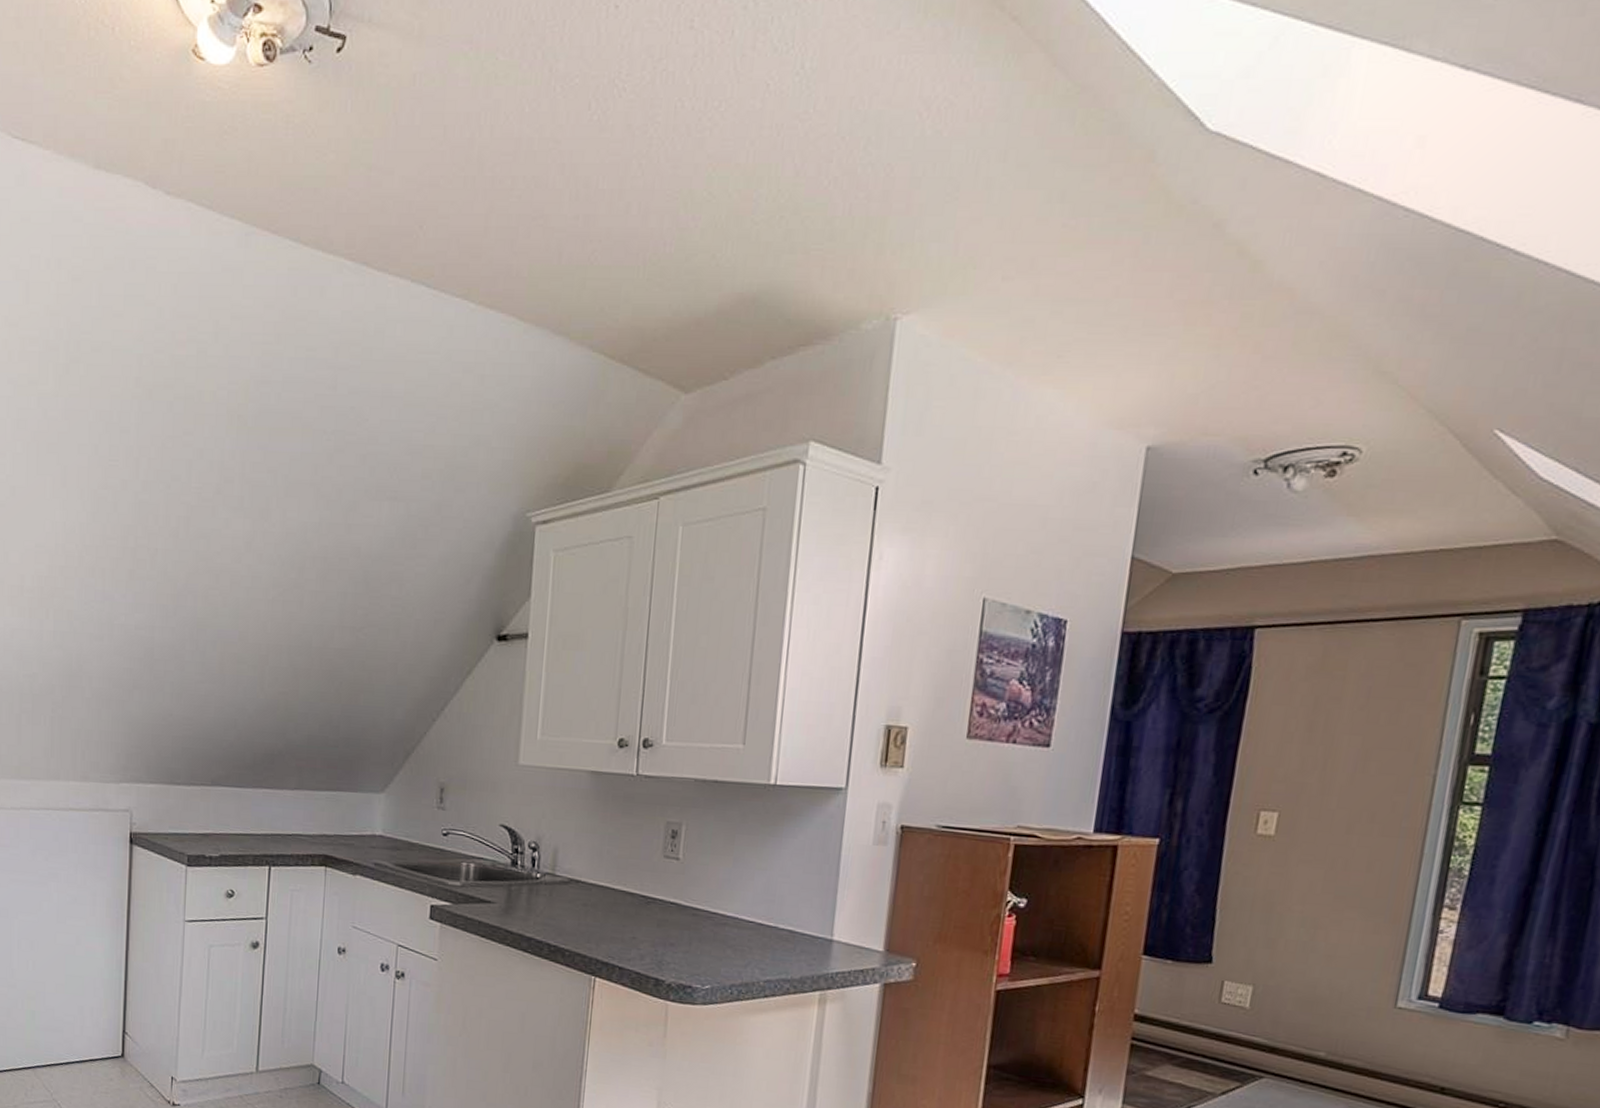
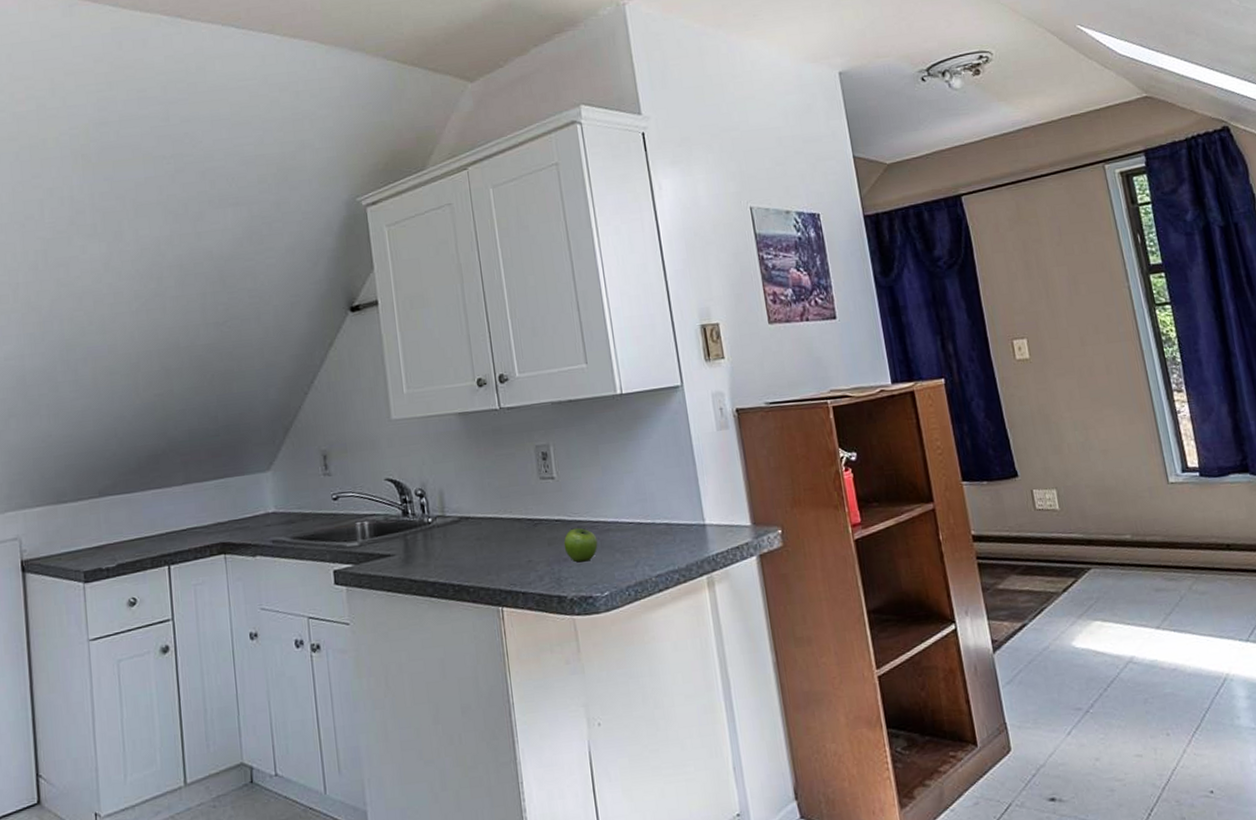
fruit: none [673,914,711,951] -> present [563,527,598,563]

